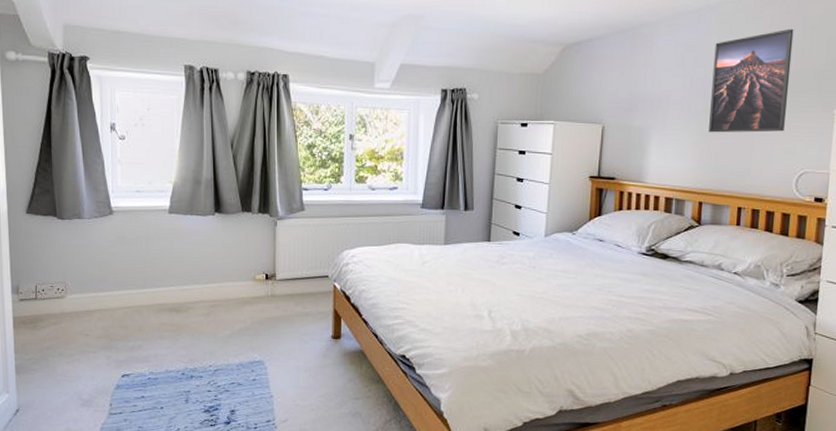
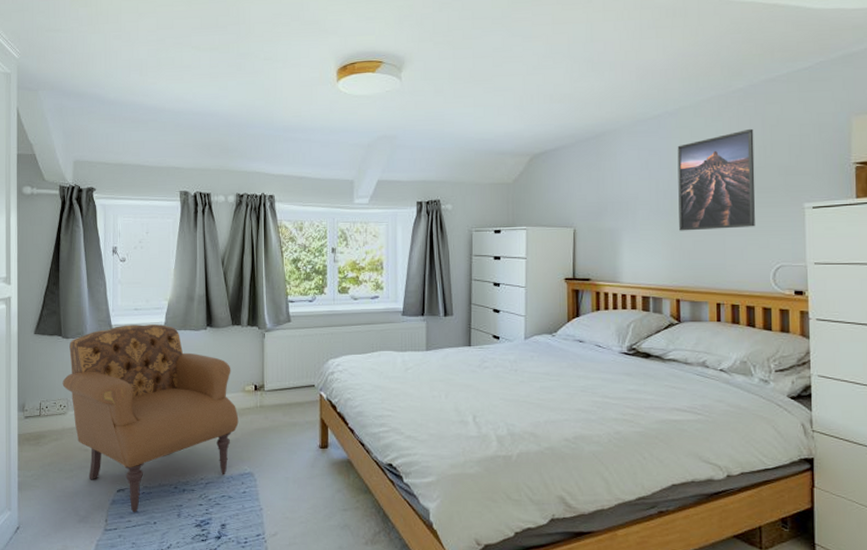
armchair: none [59,207,249,398] -> present [62,324,239,513]

